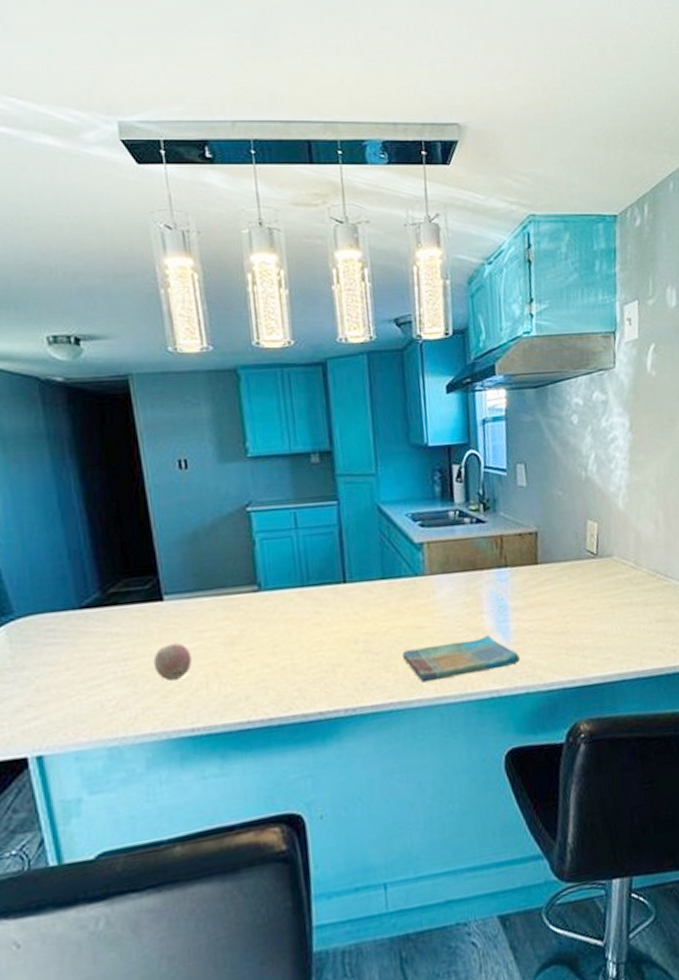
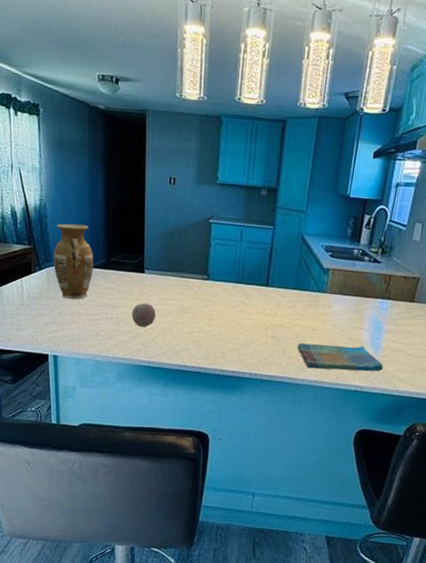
vase: none [13,548,83,664] -> present [53,223,94,300]

